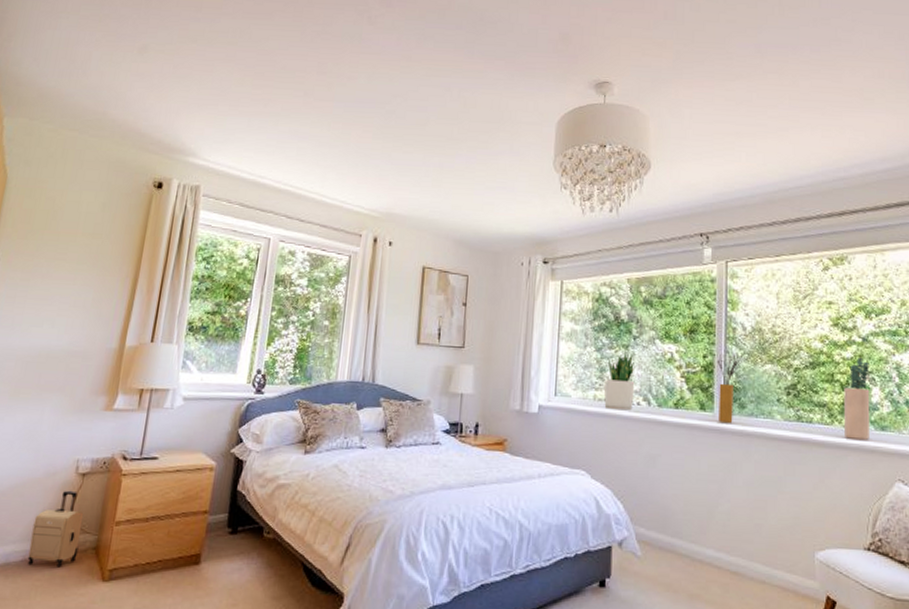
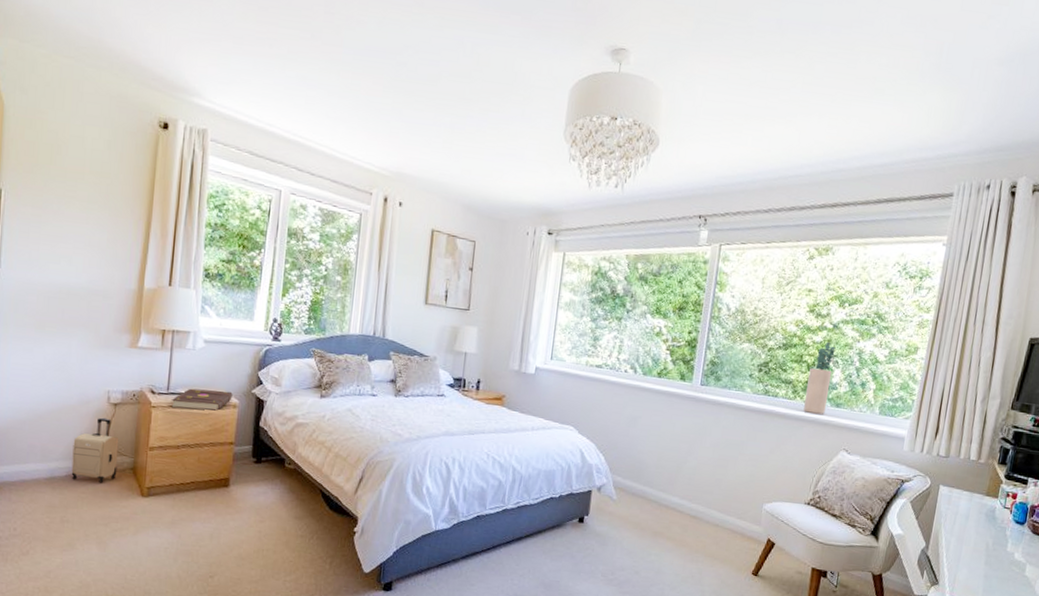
book: none [143,451,210,476] -> present [171,388,233,411]
planter: present [604,352,635,411] -> none [595,324,626,377]
vase: present [717,354,744,424] -> none [695,331,725,394]

